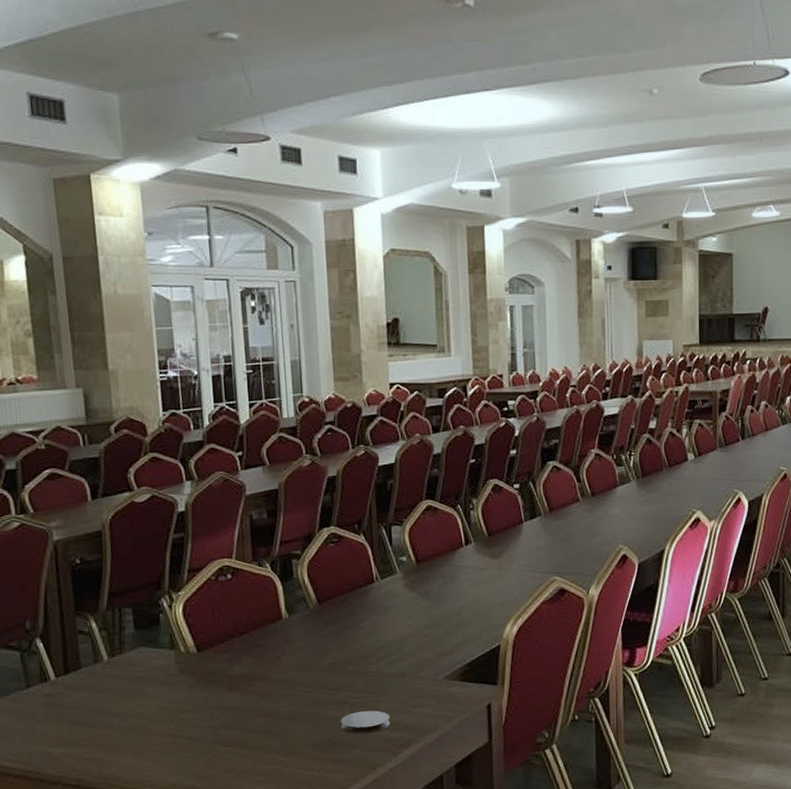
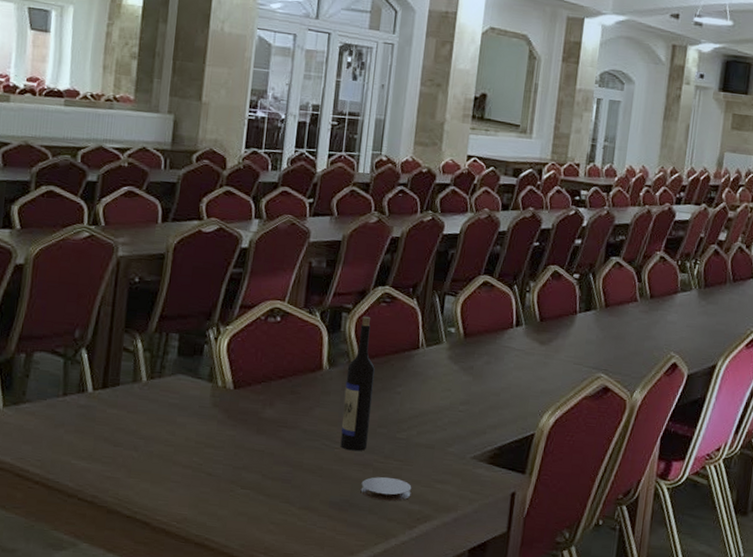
wine bottle: none [306,559,340,692] -> present [340,316,375,452]

